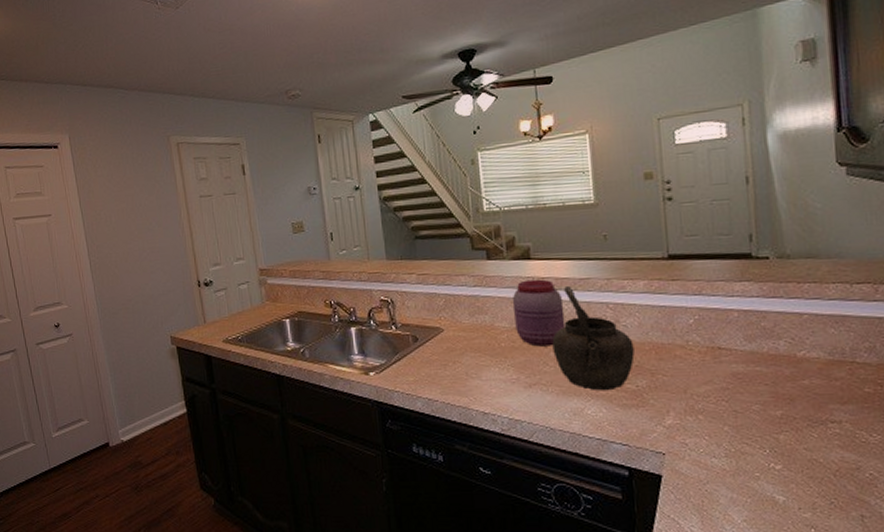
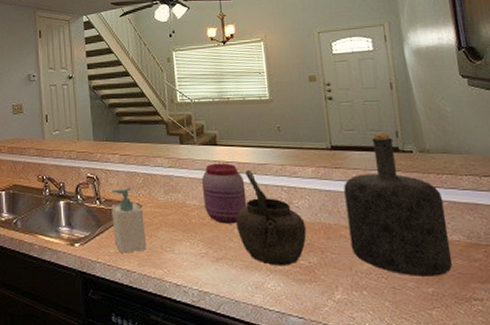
soap bottle: none [409,311,450,381] -> present [111,188,147,253]
bottle: none [681,237,809,398] -> present [343,133,453,276]

